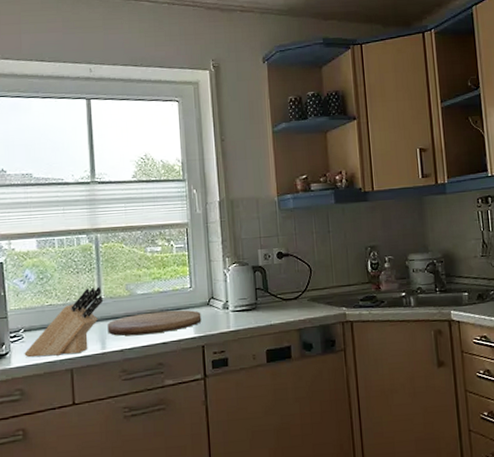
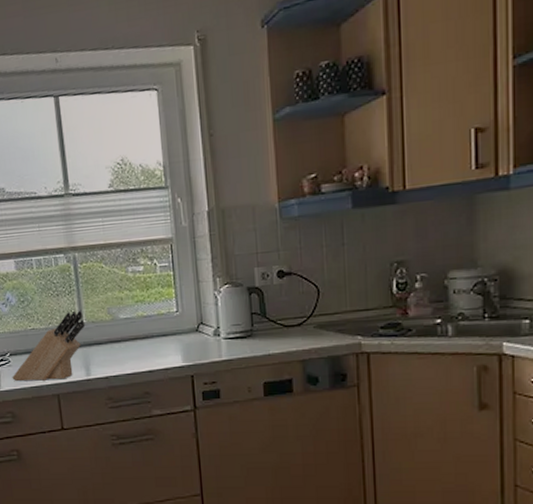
cutting board: present [107,309,202,336] -> none [91,336,190,363]

